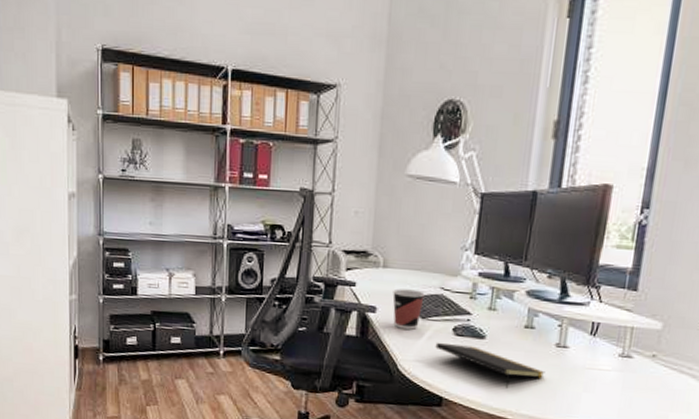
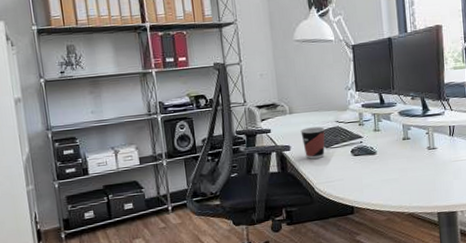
notepad: present [435,342,545,388] -> none [340,161,424,189]

